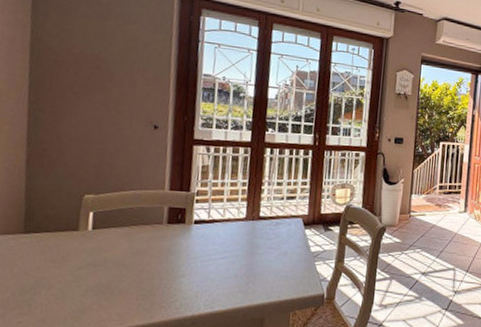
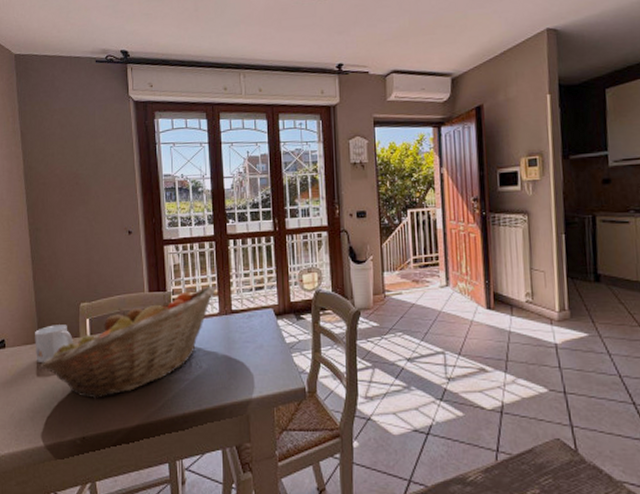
mug: none [17,215,70,255] -> present [35,325,73,362]
fruit basket: none [20,191,245,299] -> present [39,286,216,400]

